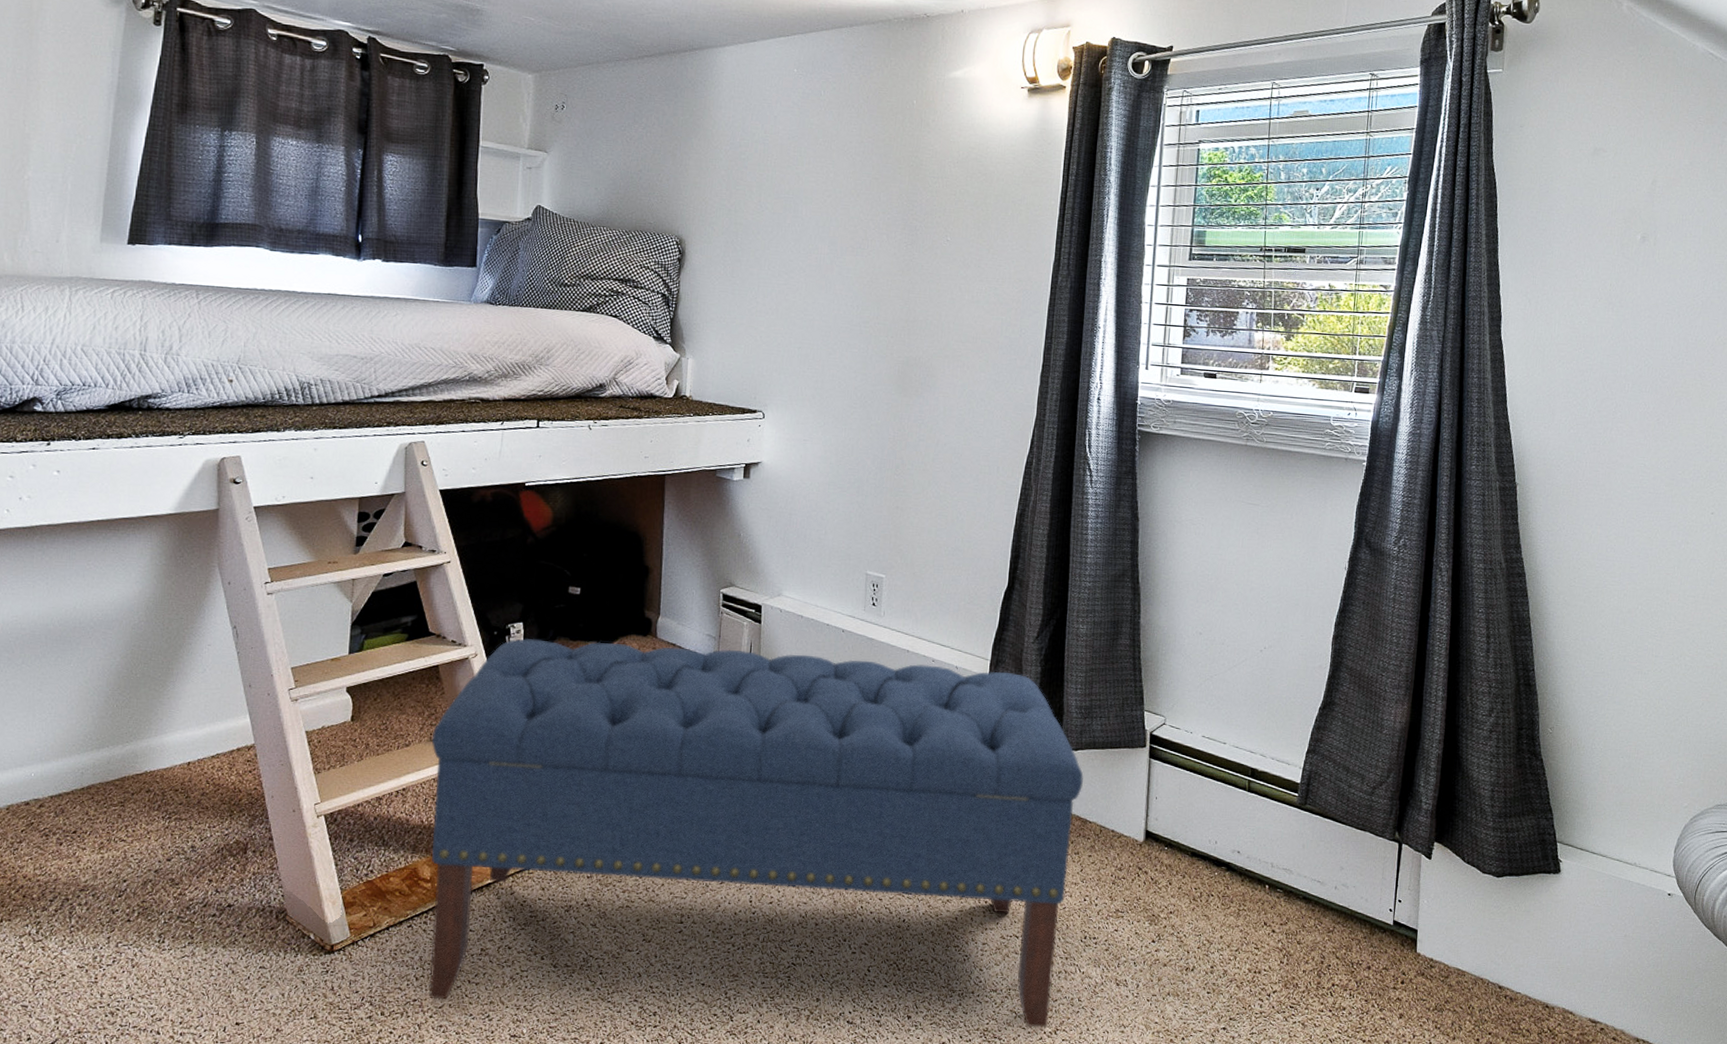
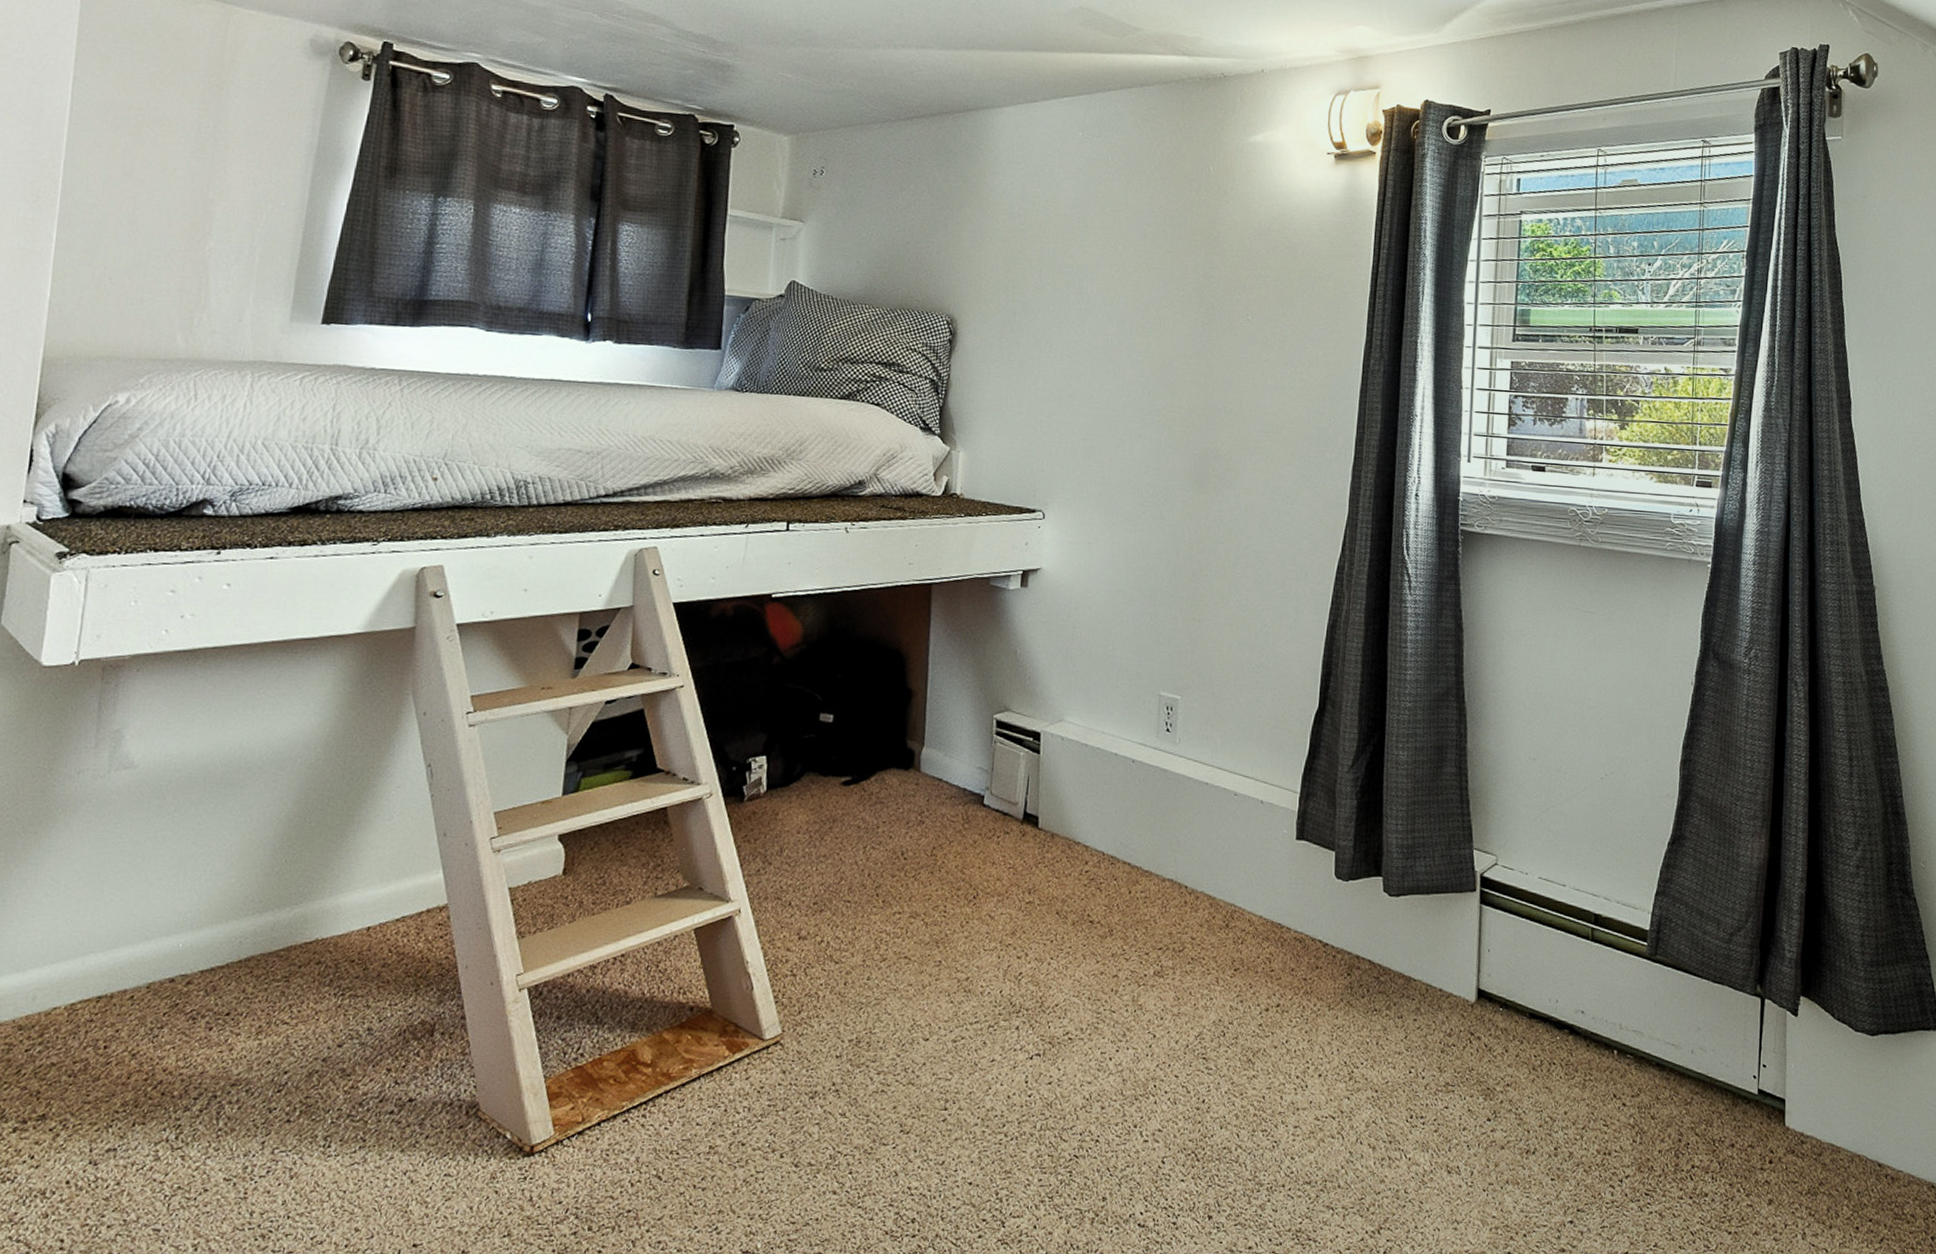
bench: present [429,639,1084,1028] -> none [646,775,1406,1226]

